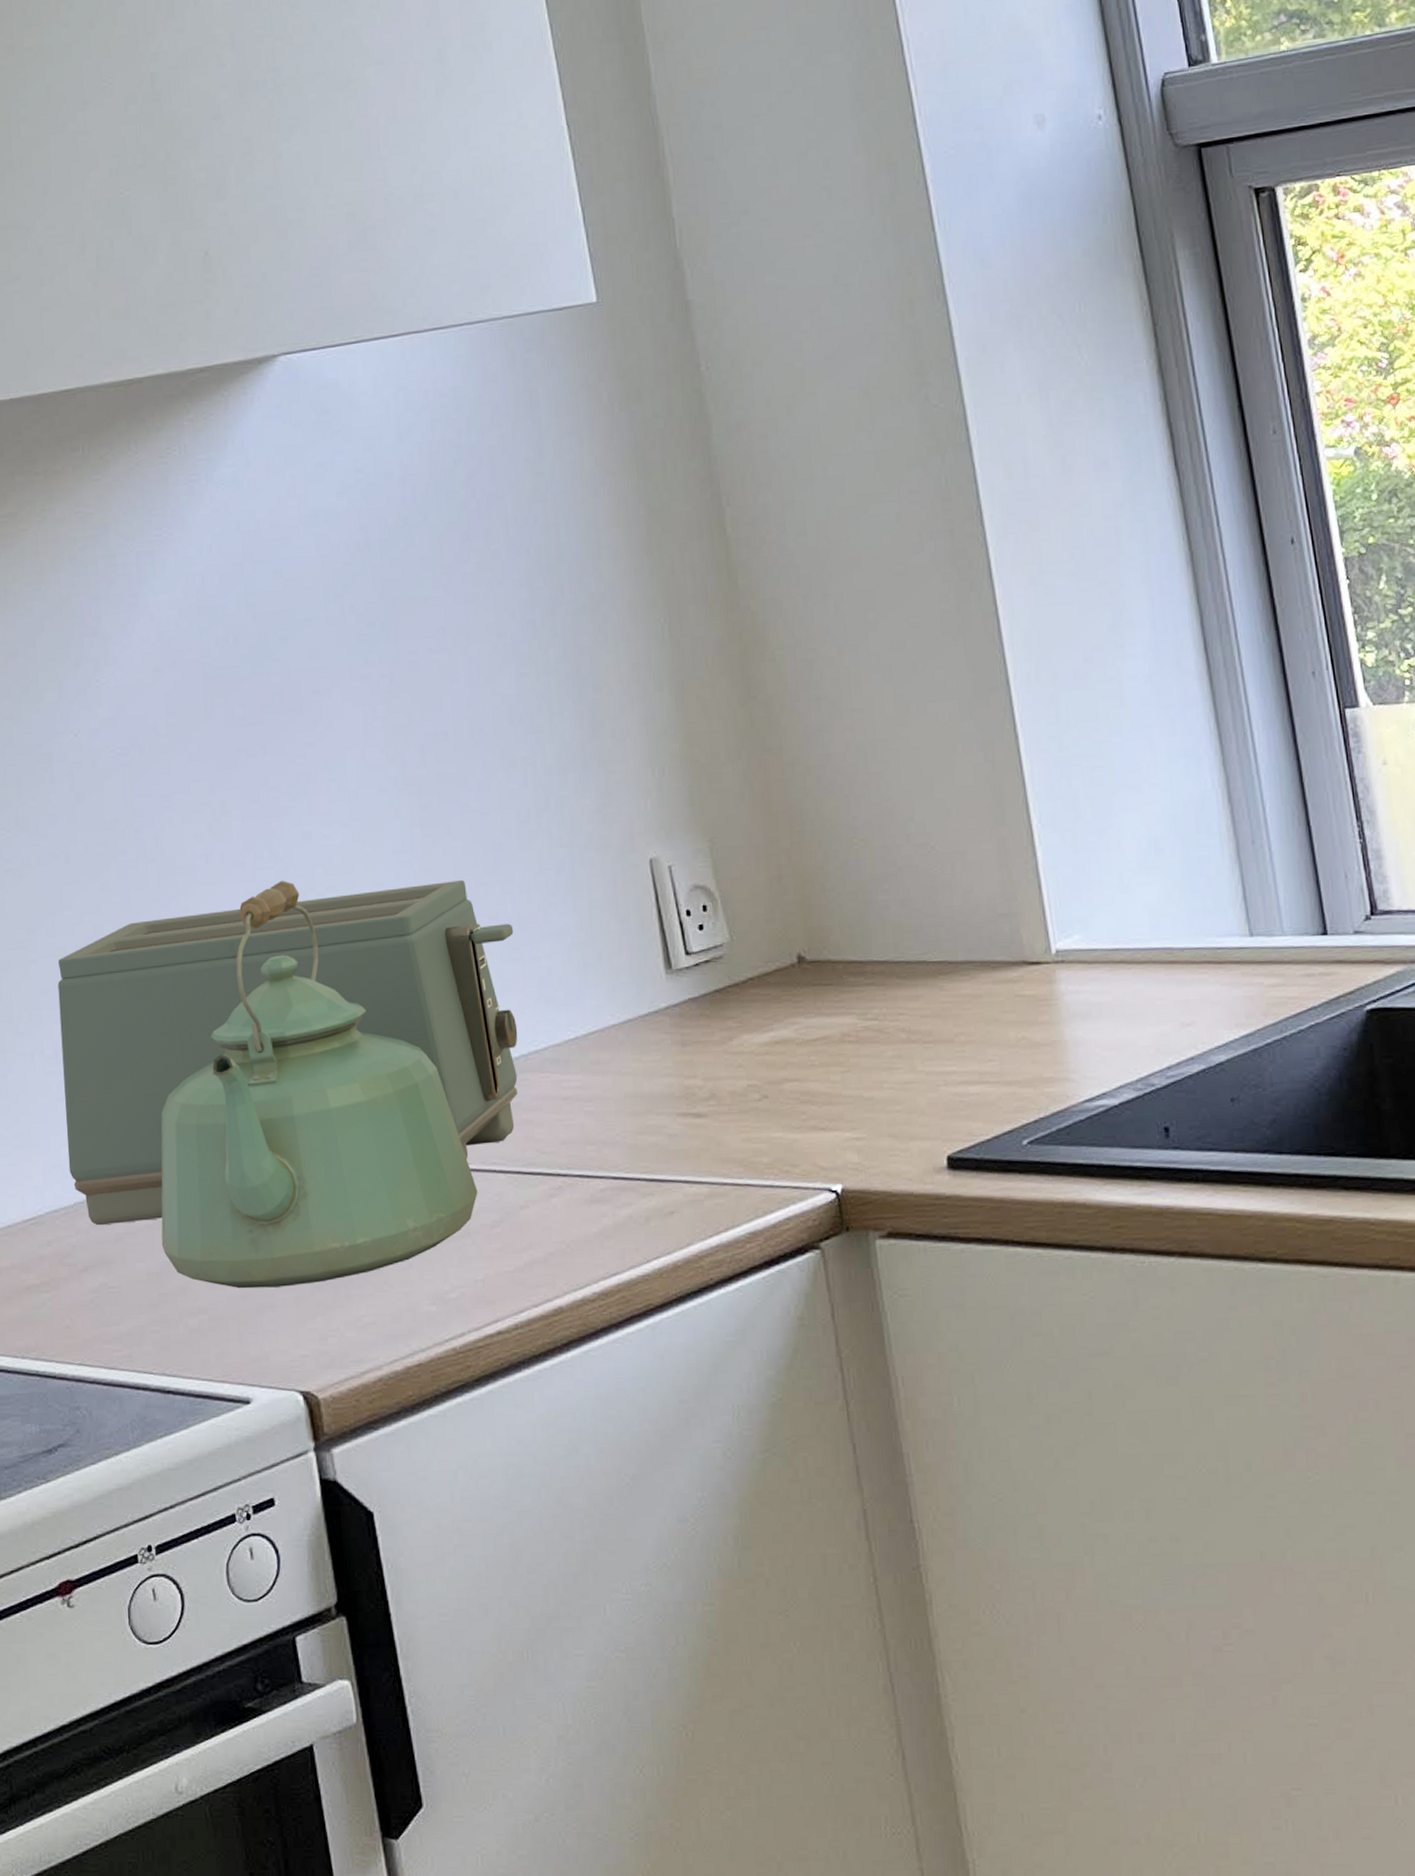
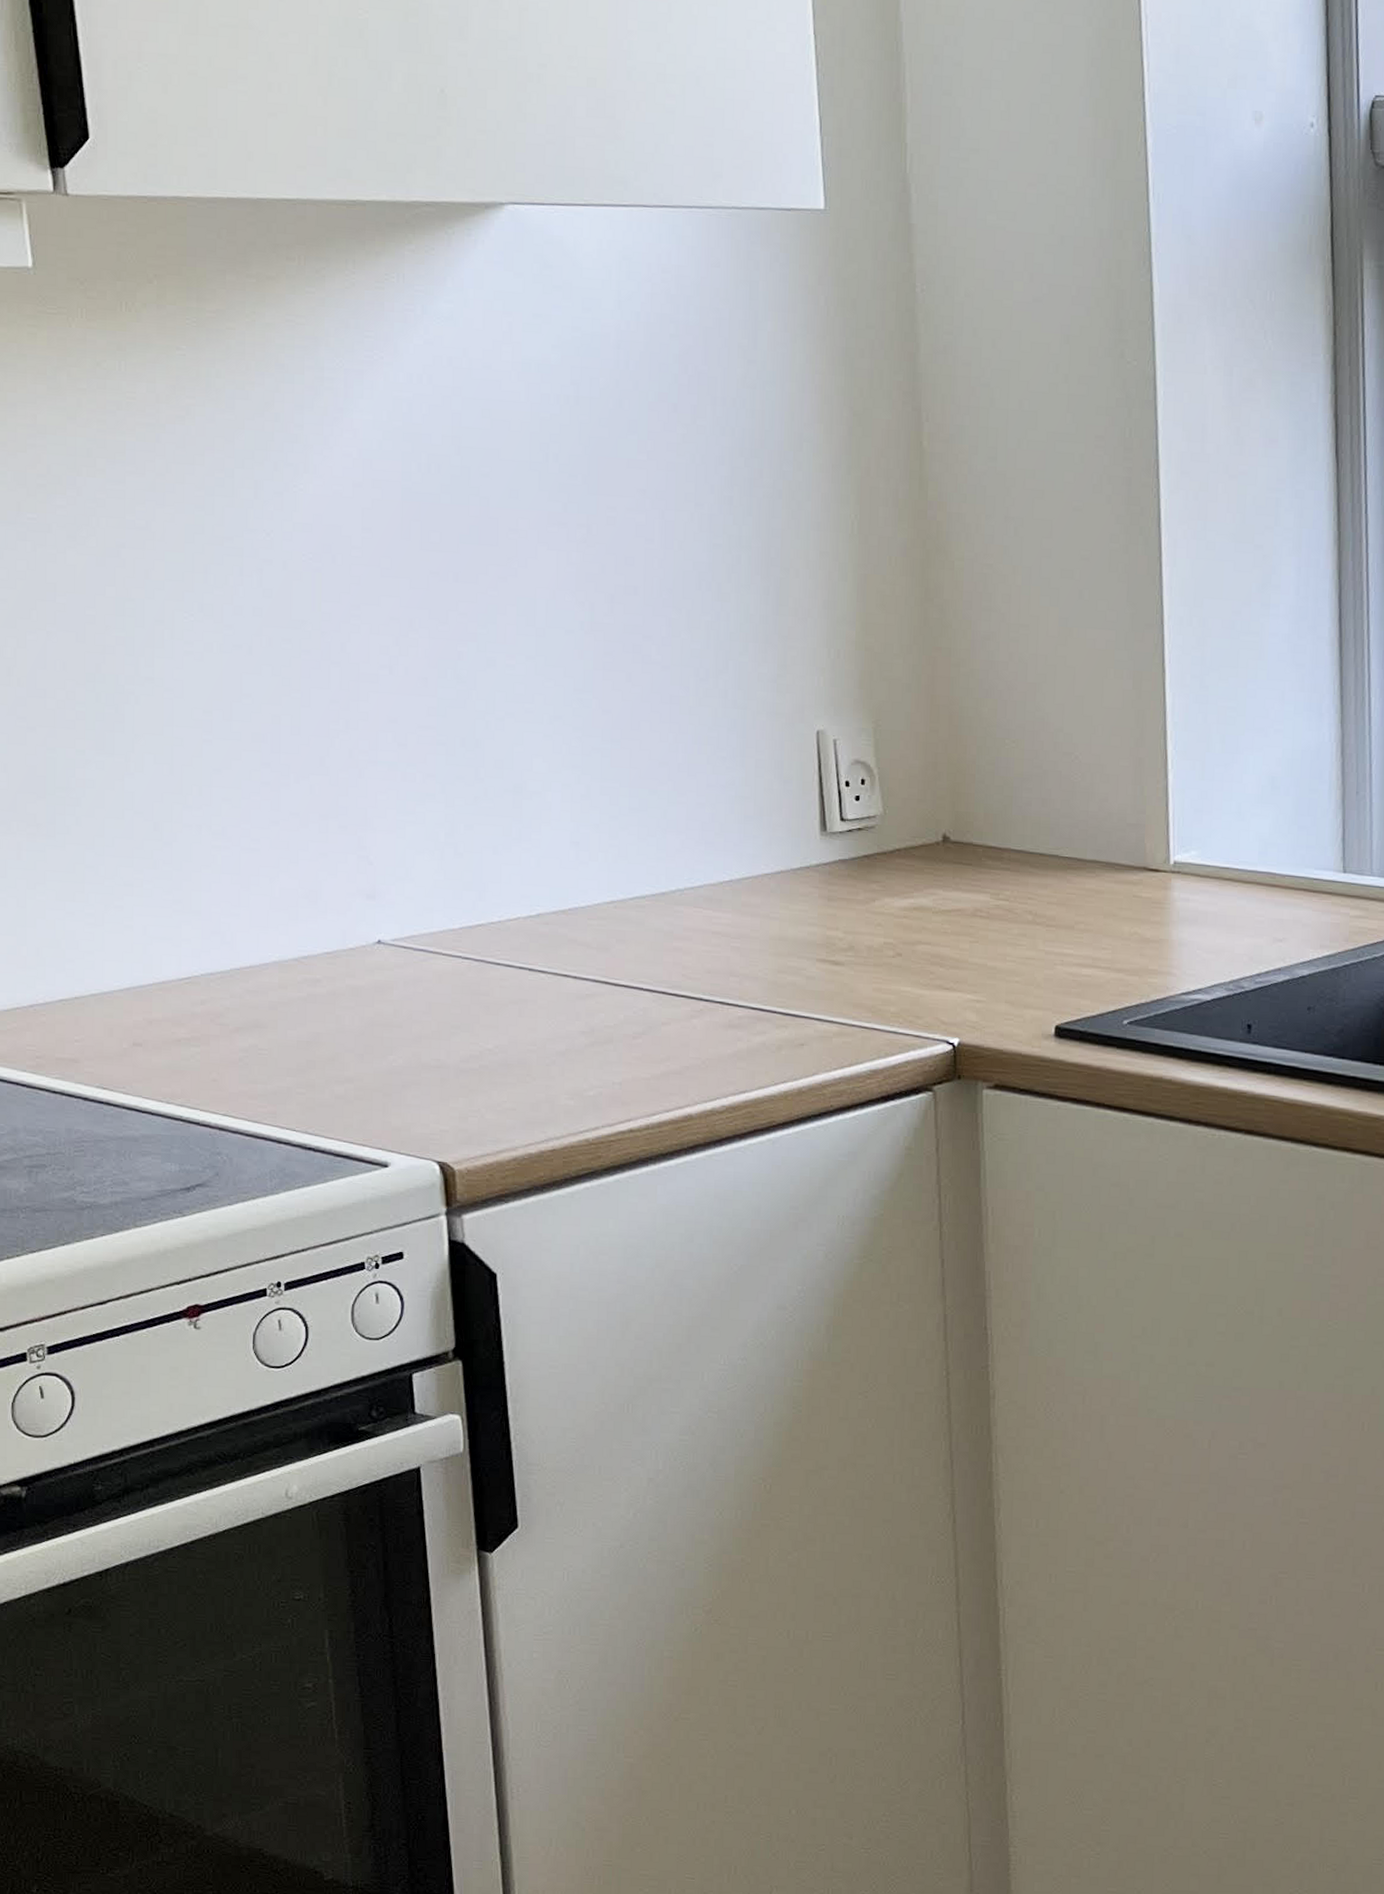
toaster: present [57,880,518,1226] -> none [228,718,682,993]
kettle: present [161,880,478,1289] -> none [314,700,624,1068]

